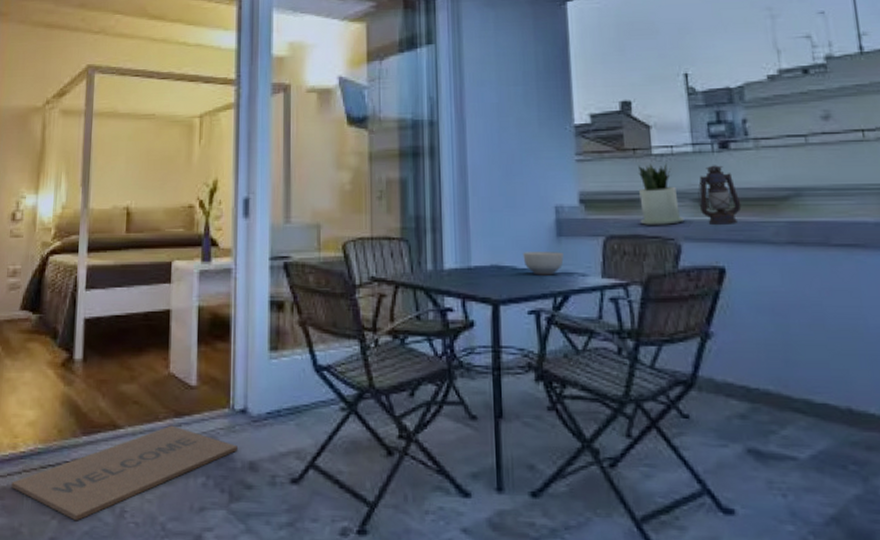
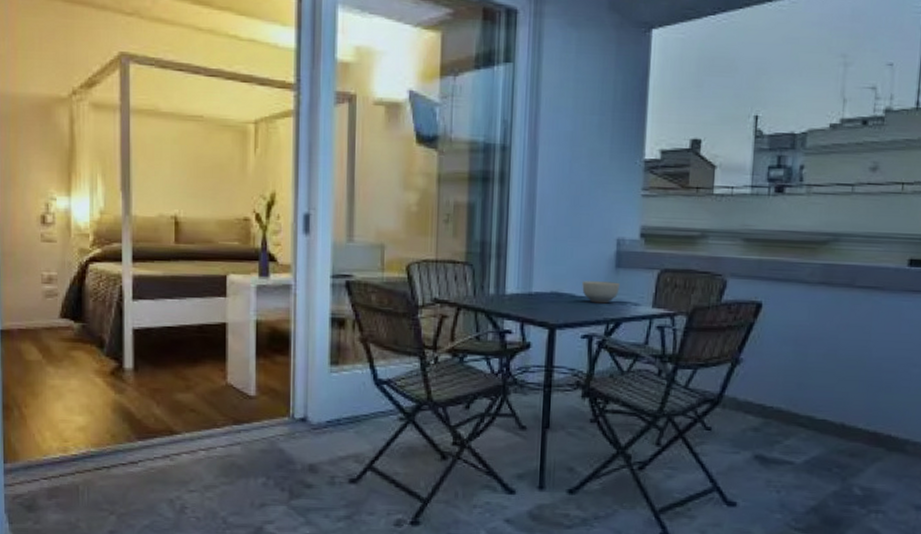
doormat: present [11,425,238,521] -> none [65,432,297,517]
planter: present [638,163,685,226] -> none [694,202,734,263]
lantern: present [697,165,742,226] -> none [747,208,786,265]

